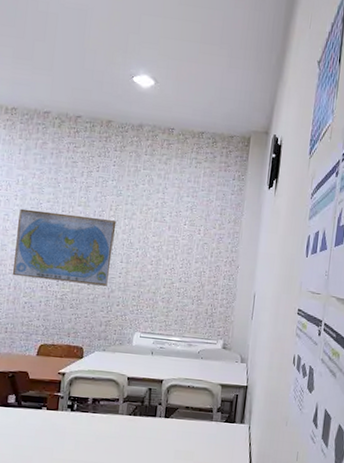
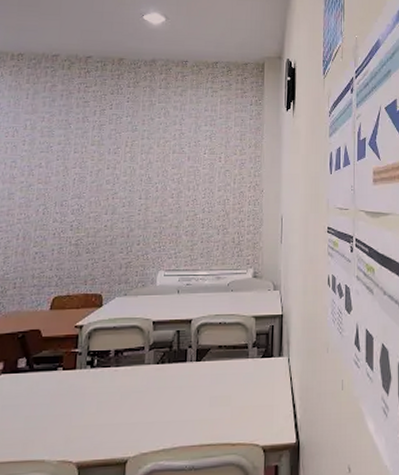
world map: present [12,208,117,286] -> none [20,154,133,226]

